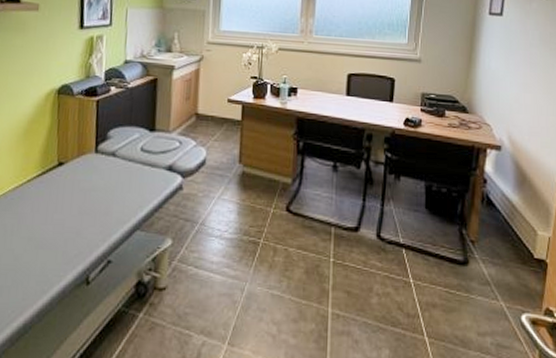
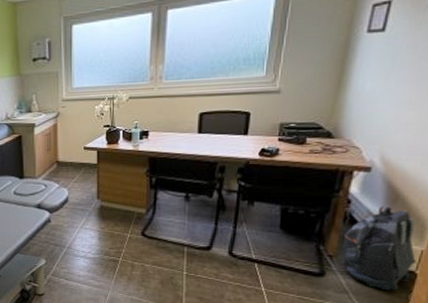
backpack: none [482,188,546,282] -> present [342,206,417,291]

